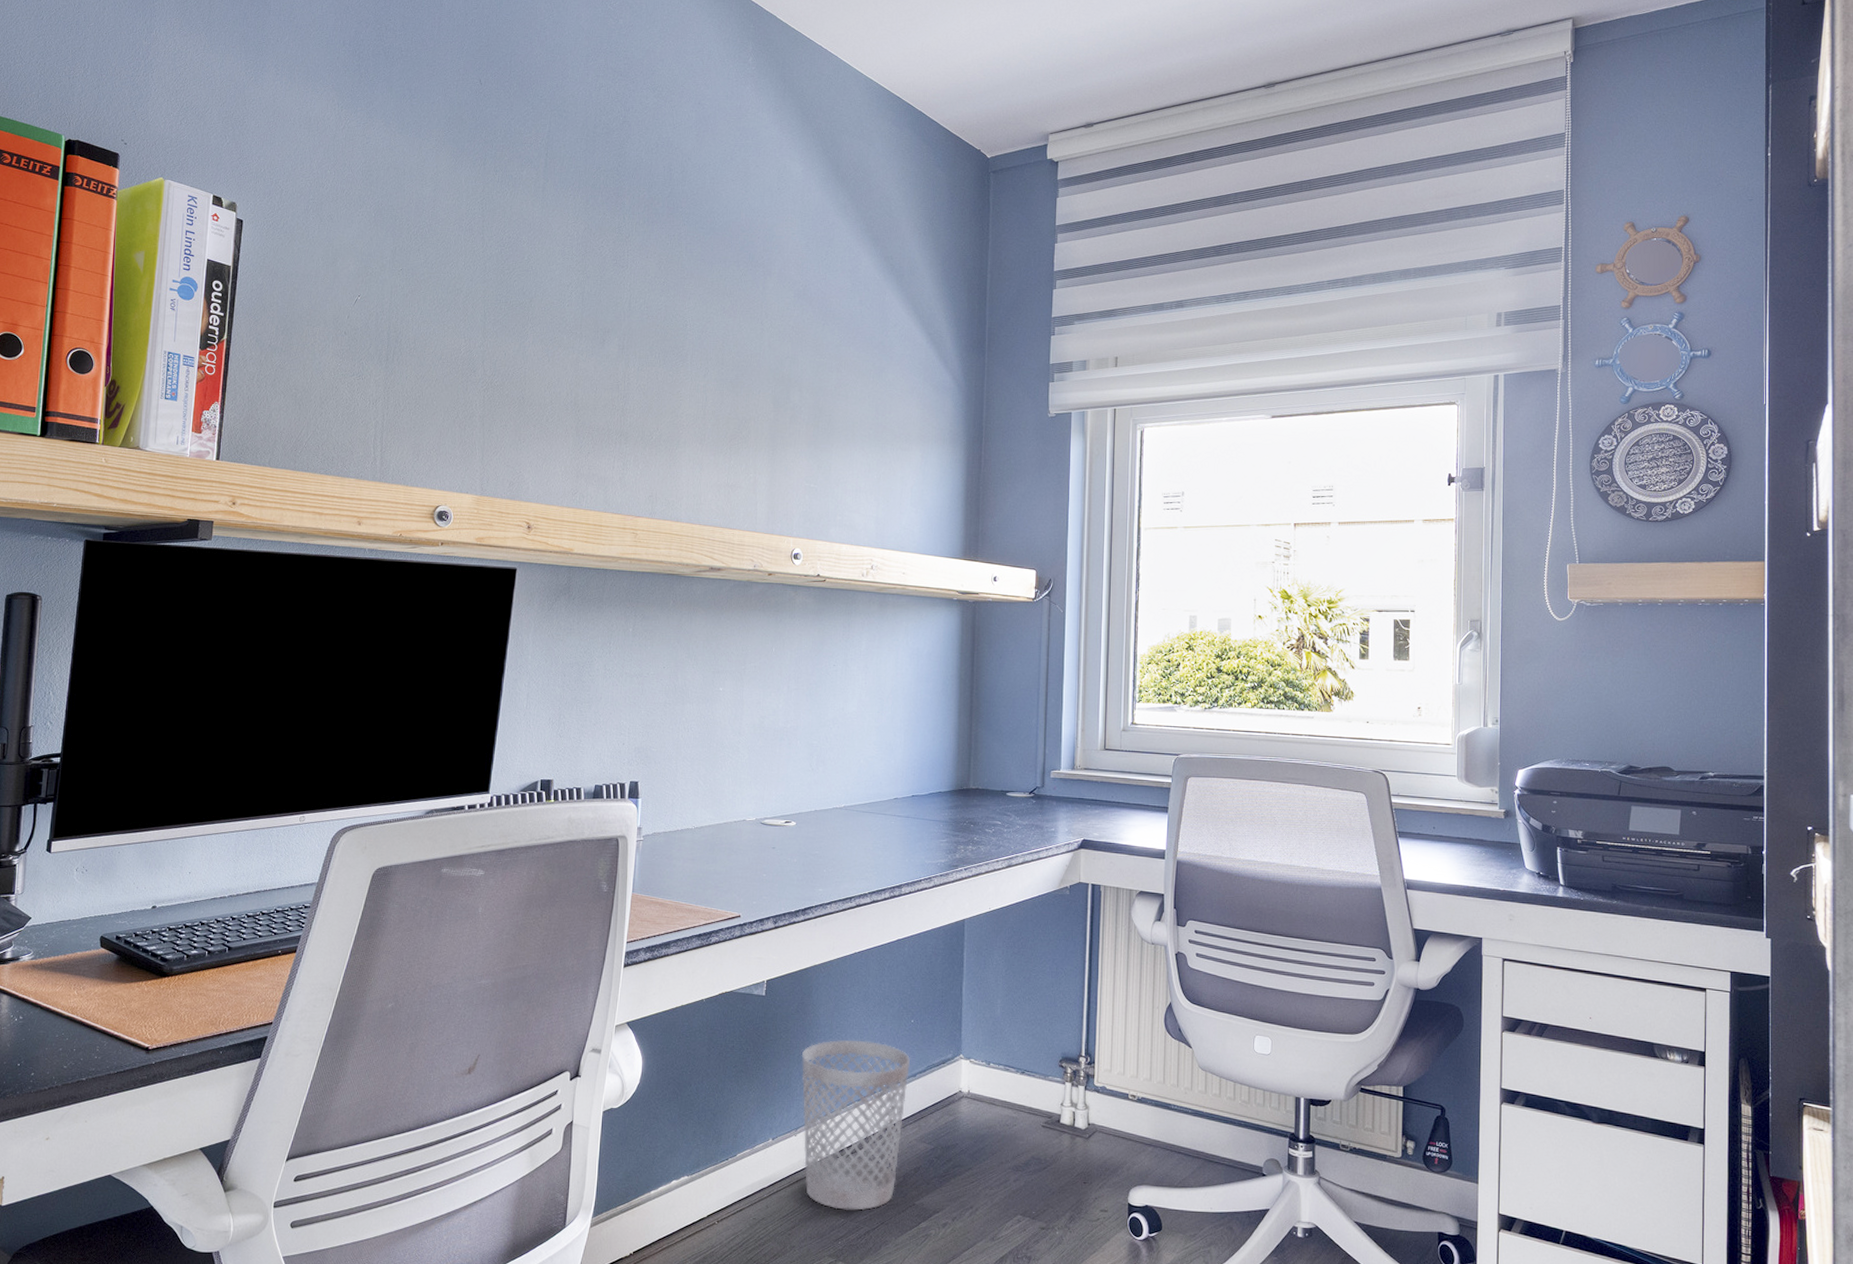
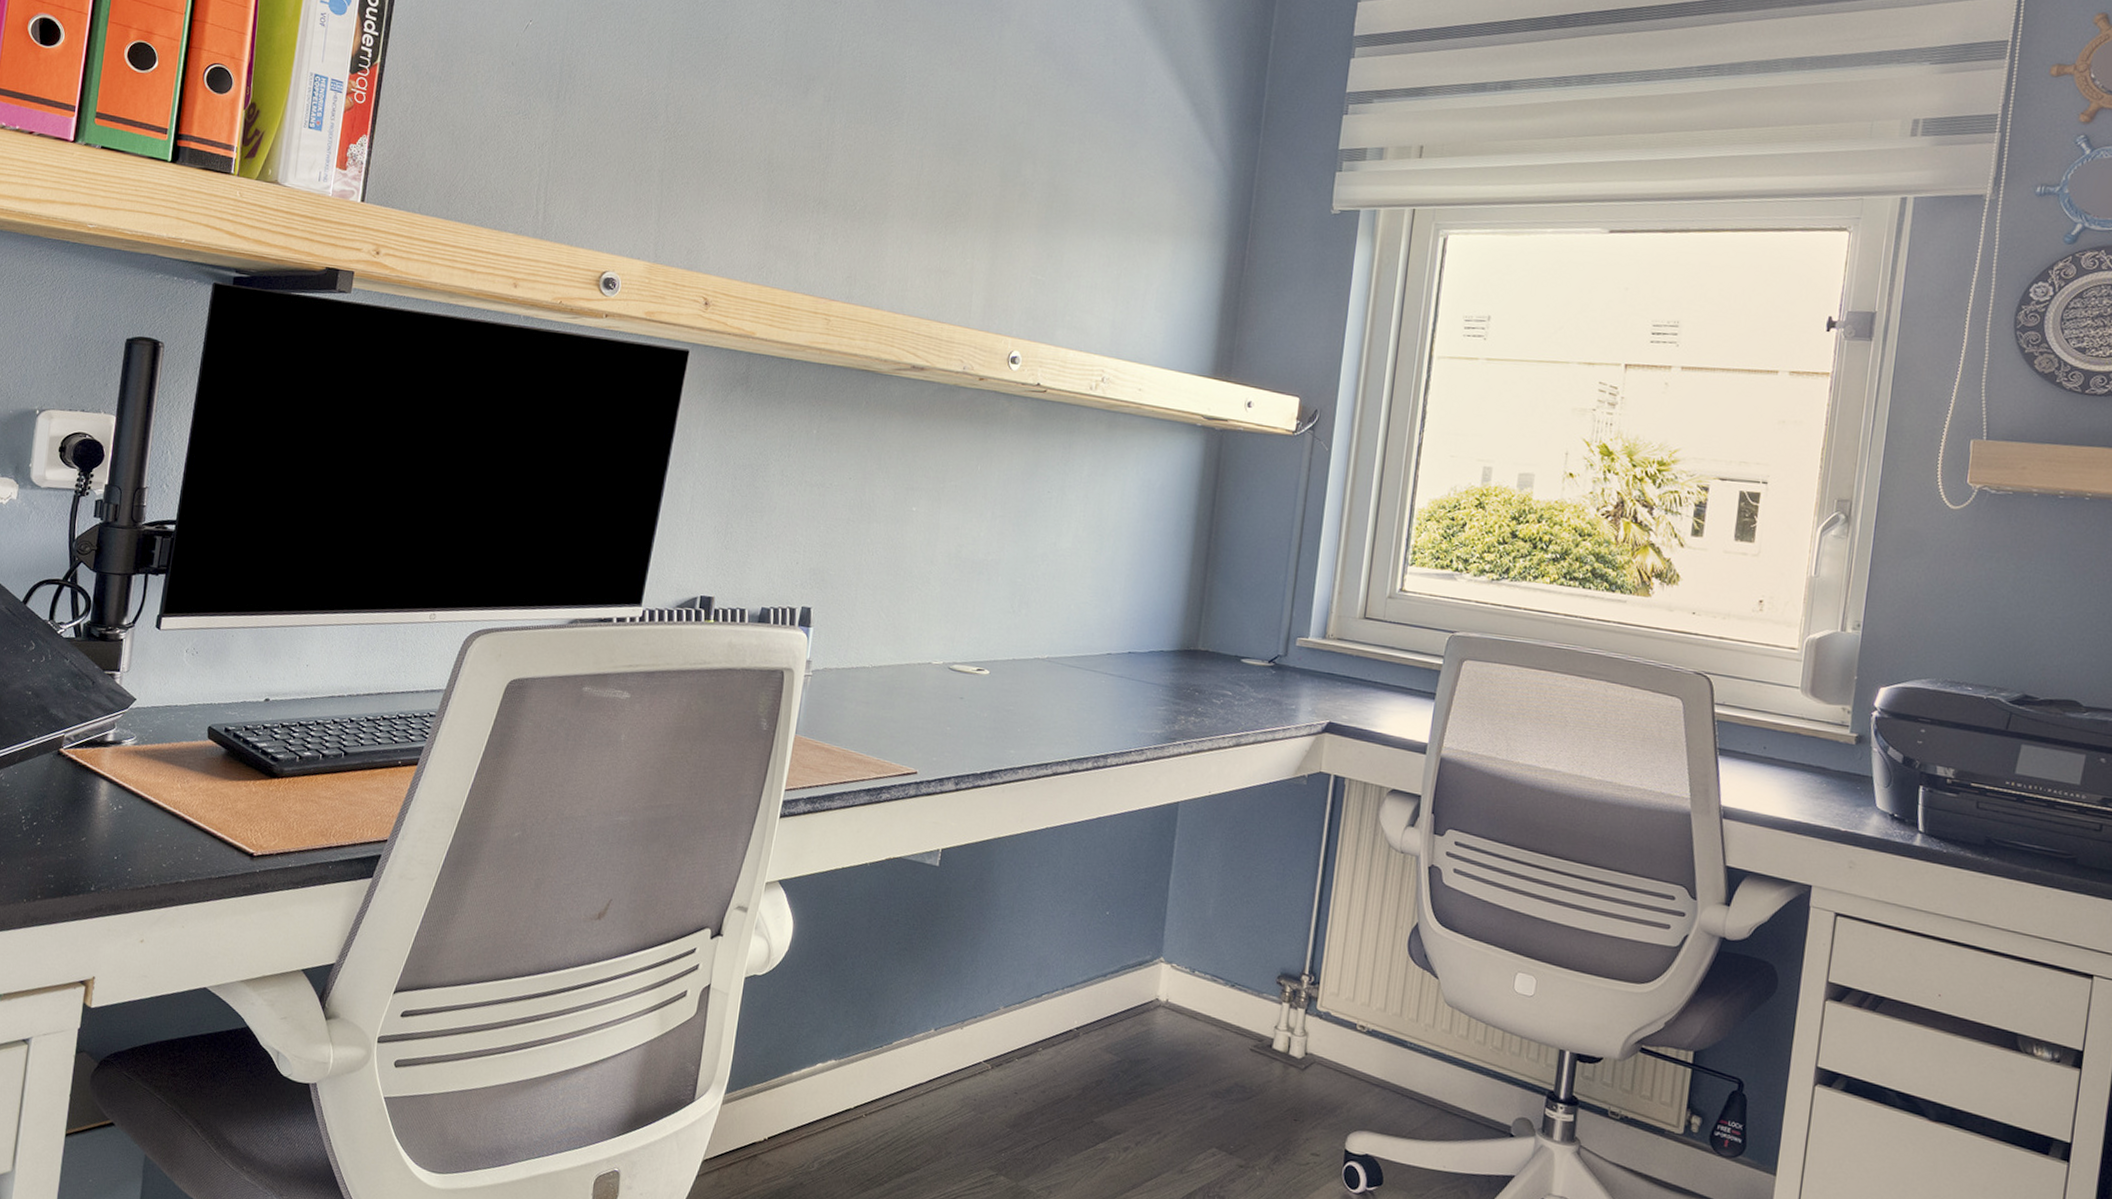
wastebasket: present [801,1039,910,1211] -> none [968,925,1101,1122]

